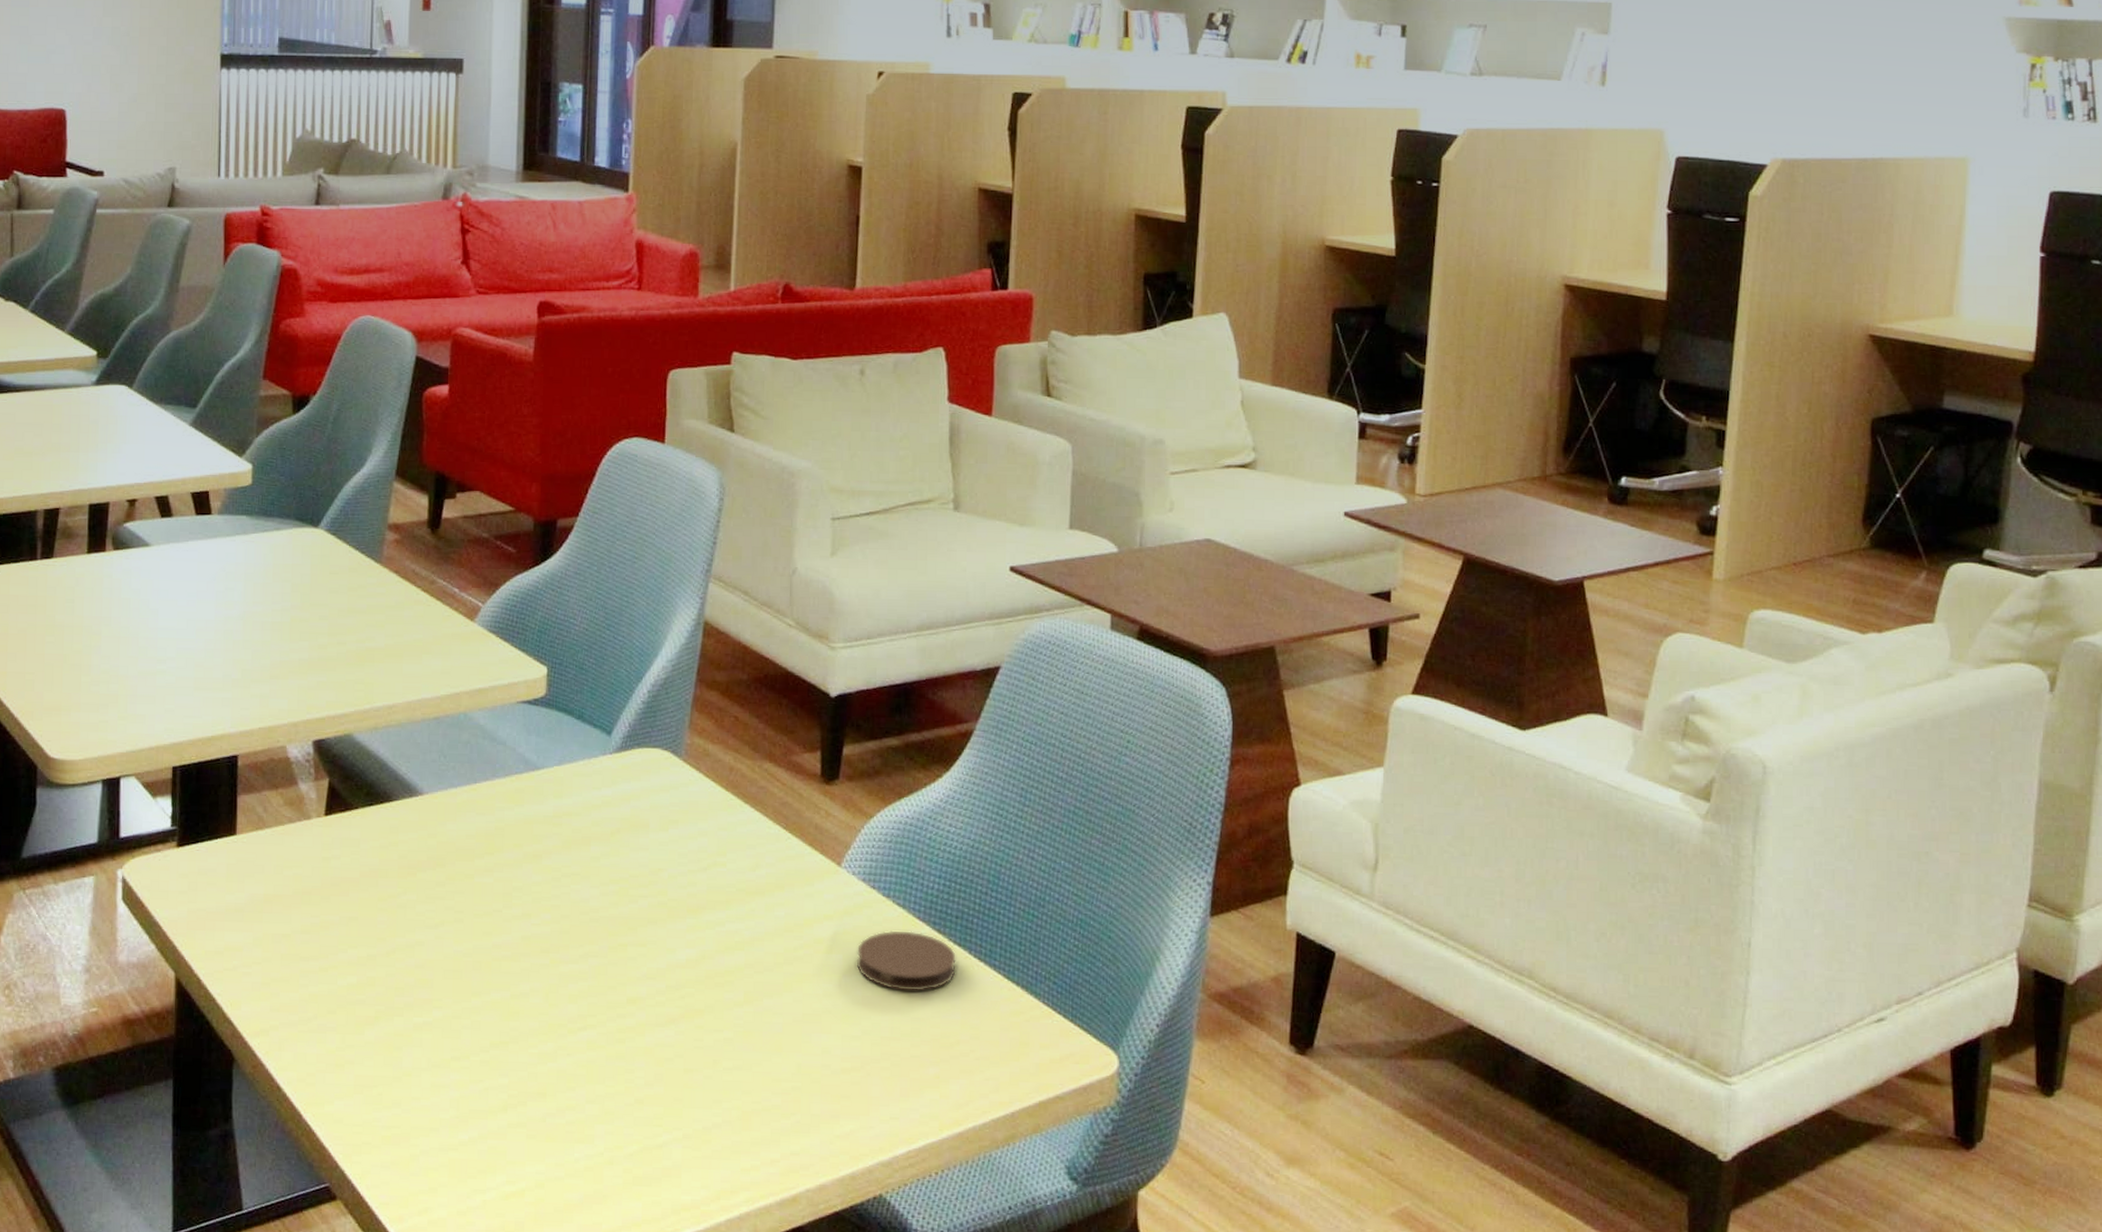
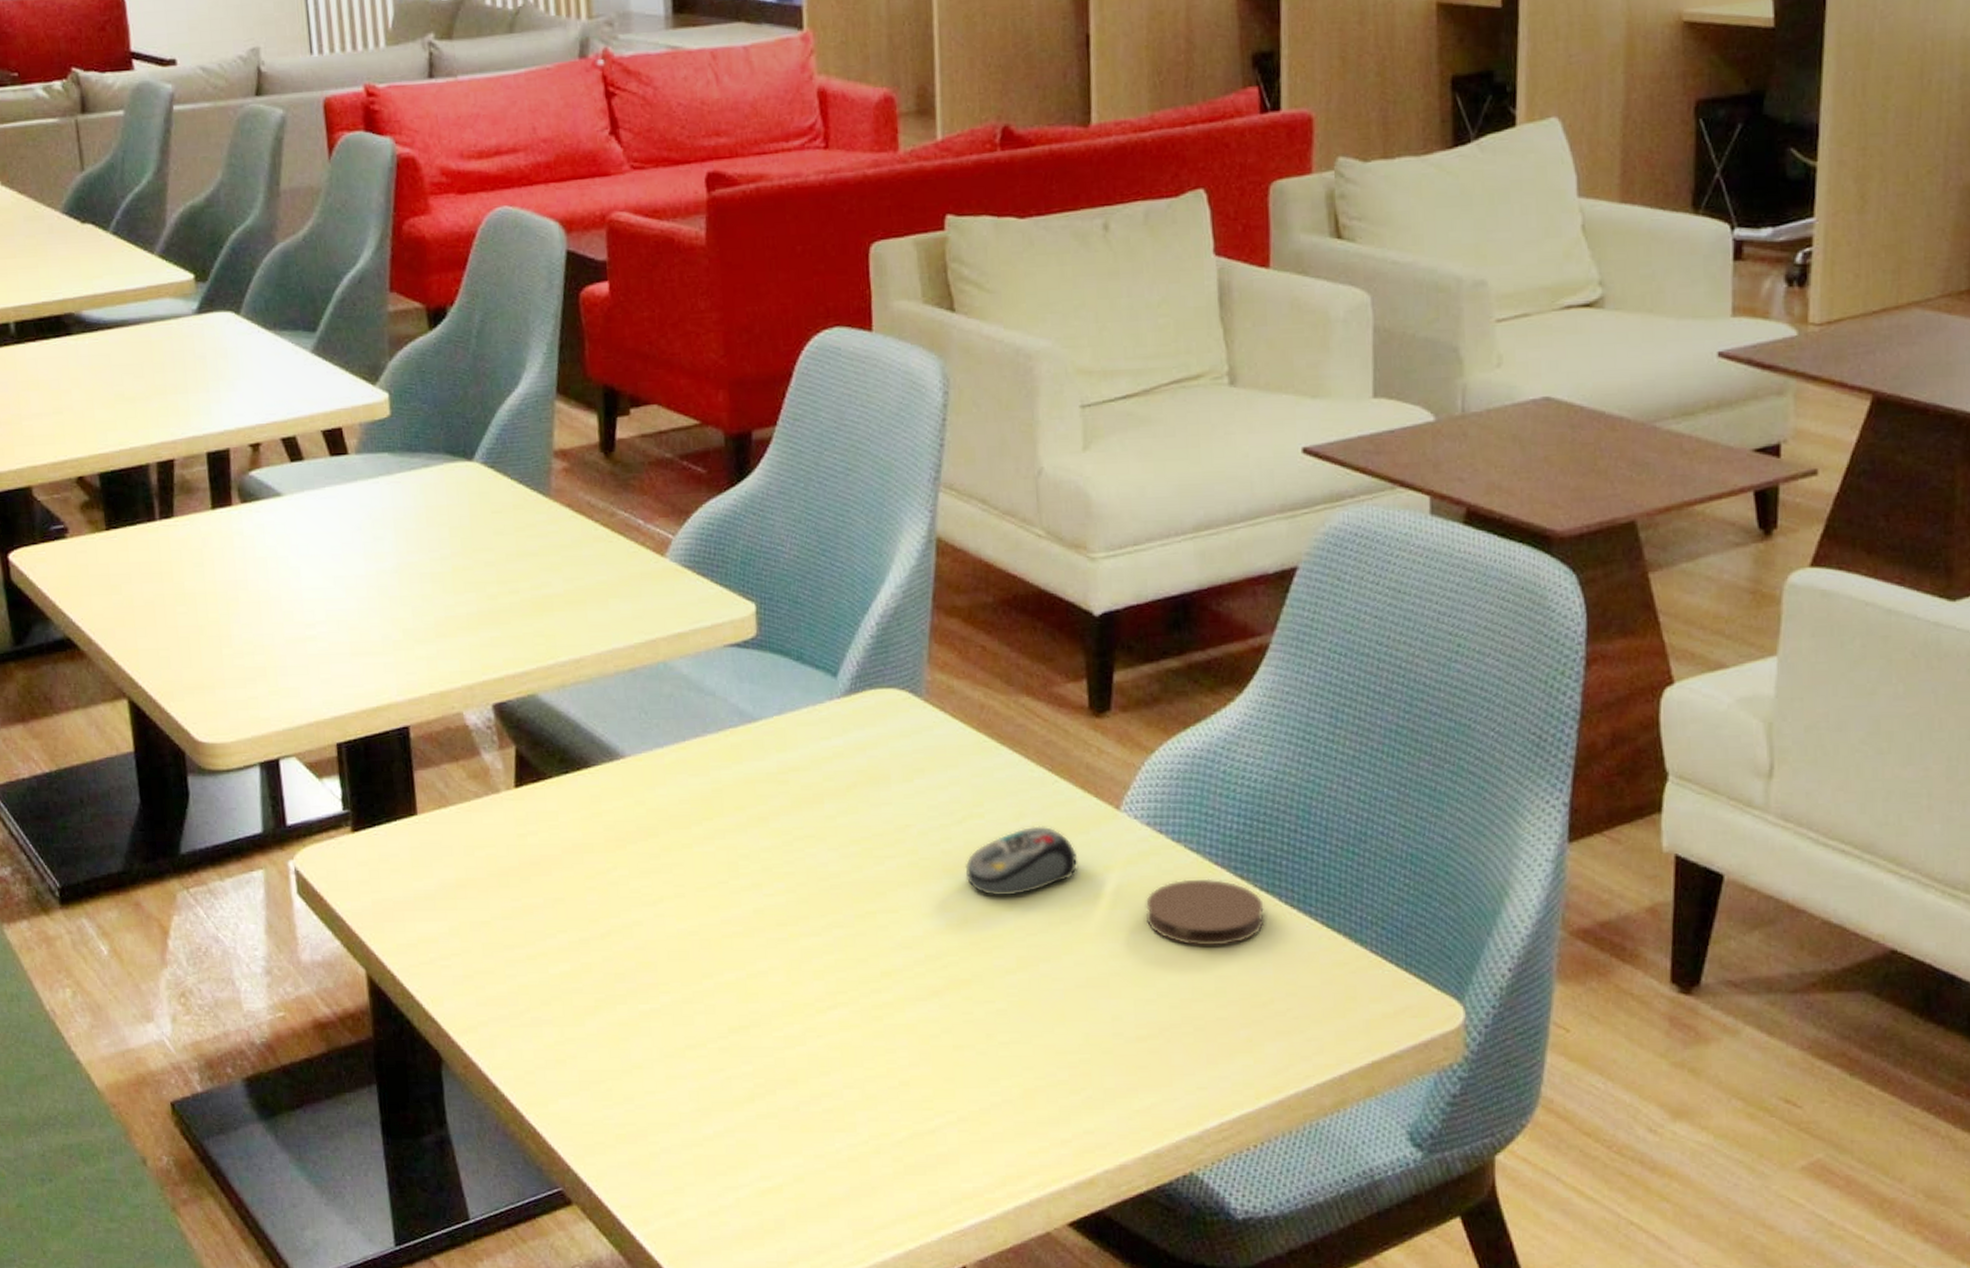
computer mouse: none [706,876,802,937] -> present [965,826,1077,897]

